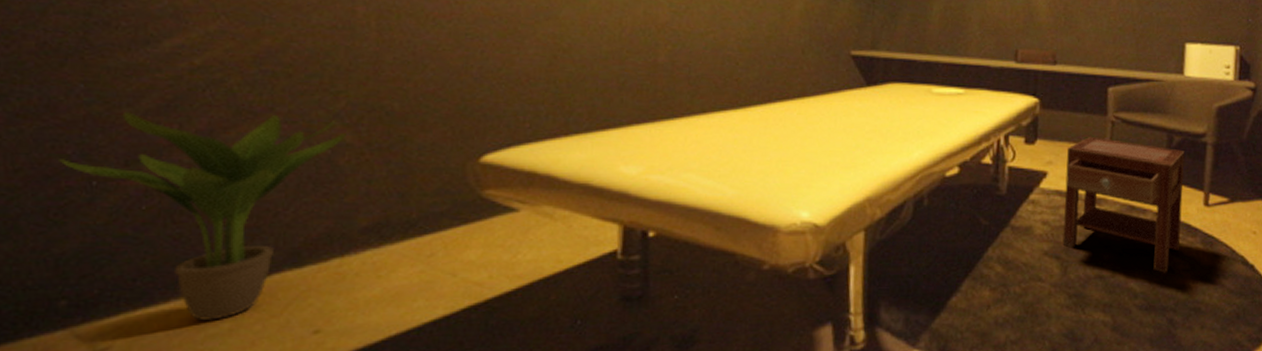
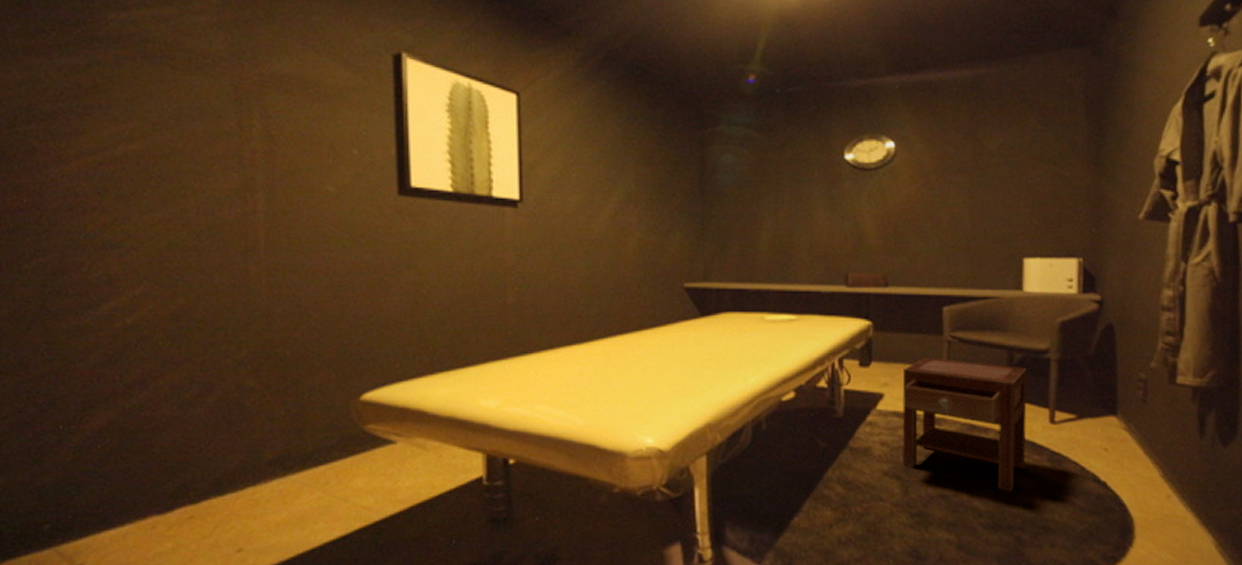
potted plant: present [59,112,346,321] -> none [33,365,250,541]

